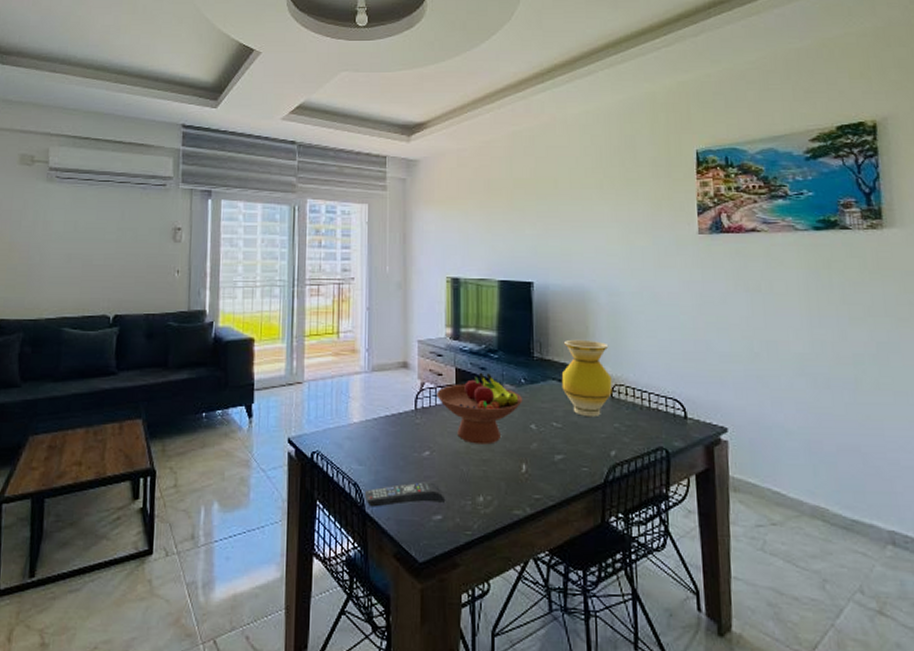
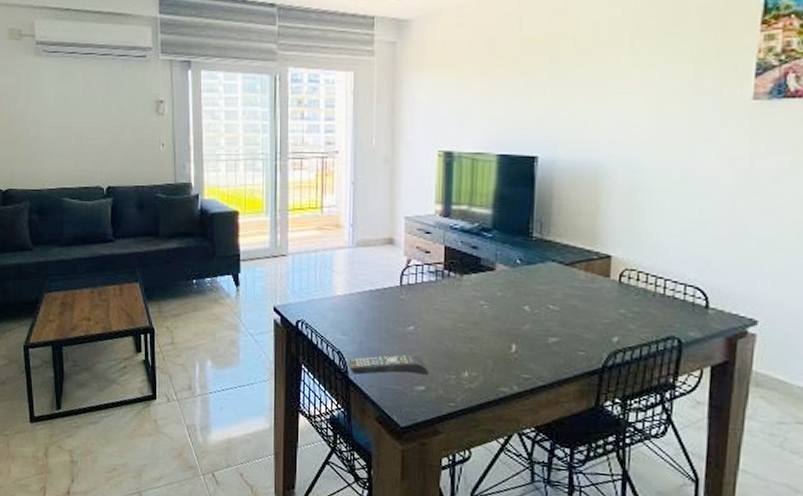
fruit bowl: present [437,372,523,445] -> none [423,251,518,323]
vase: present [561,339,612,418] -> none [562,219,622,302]

